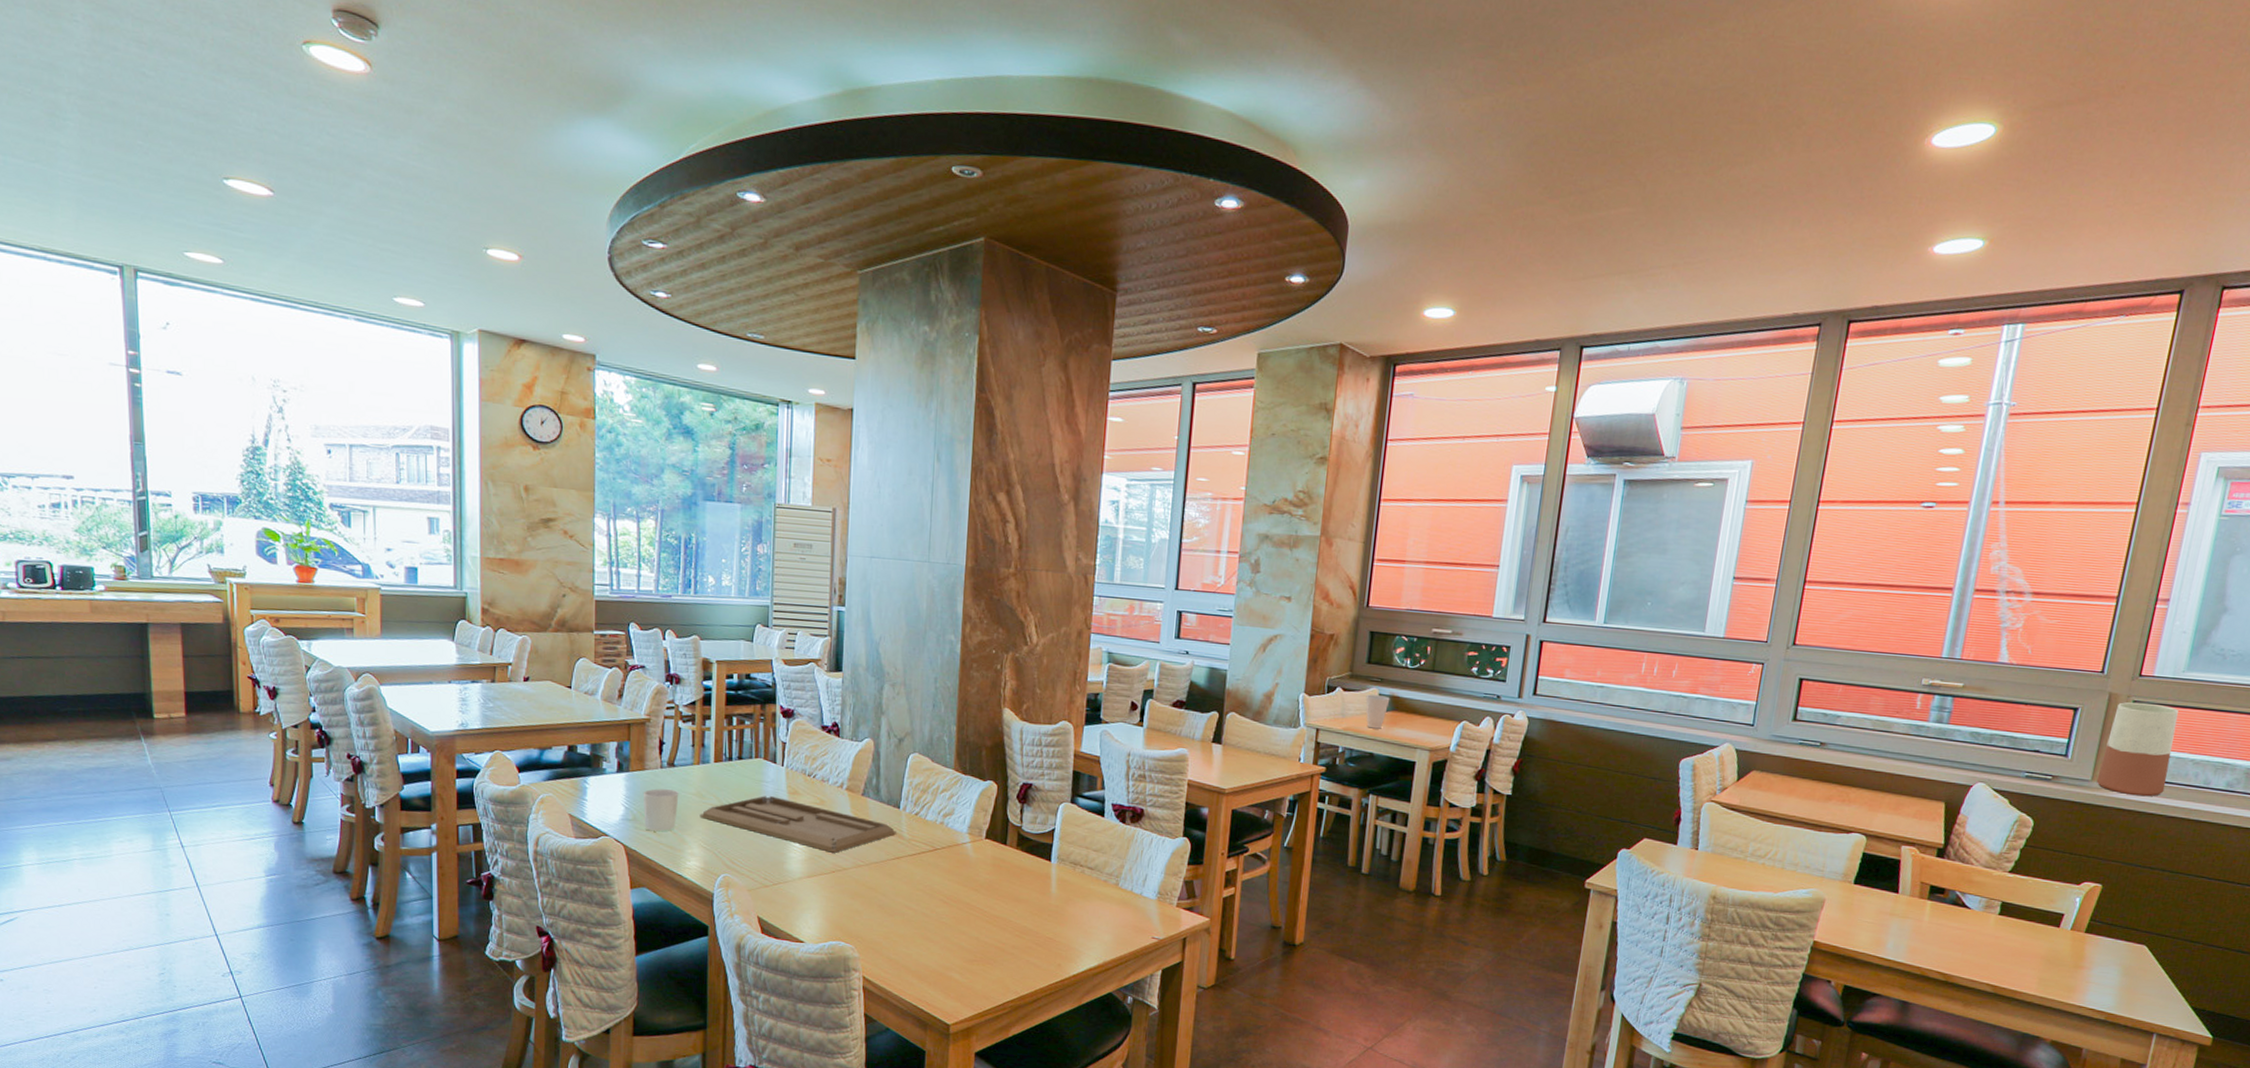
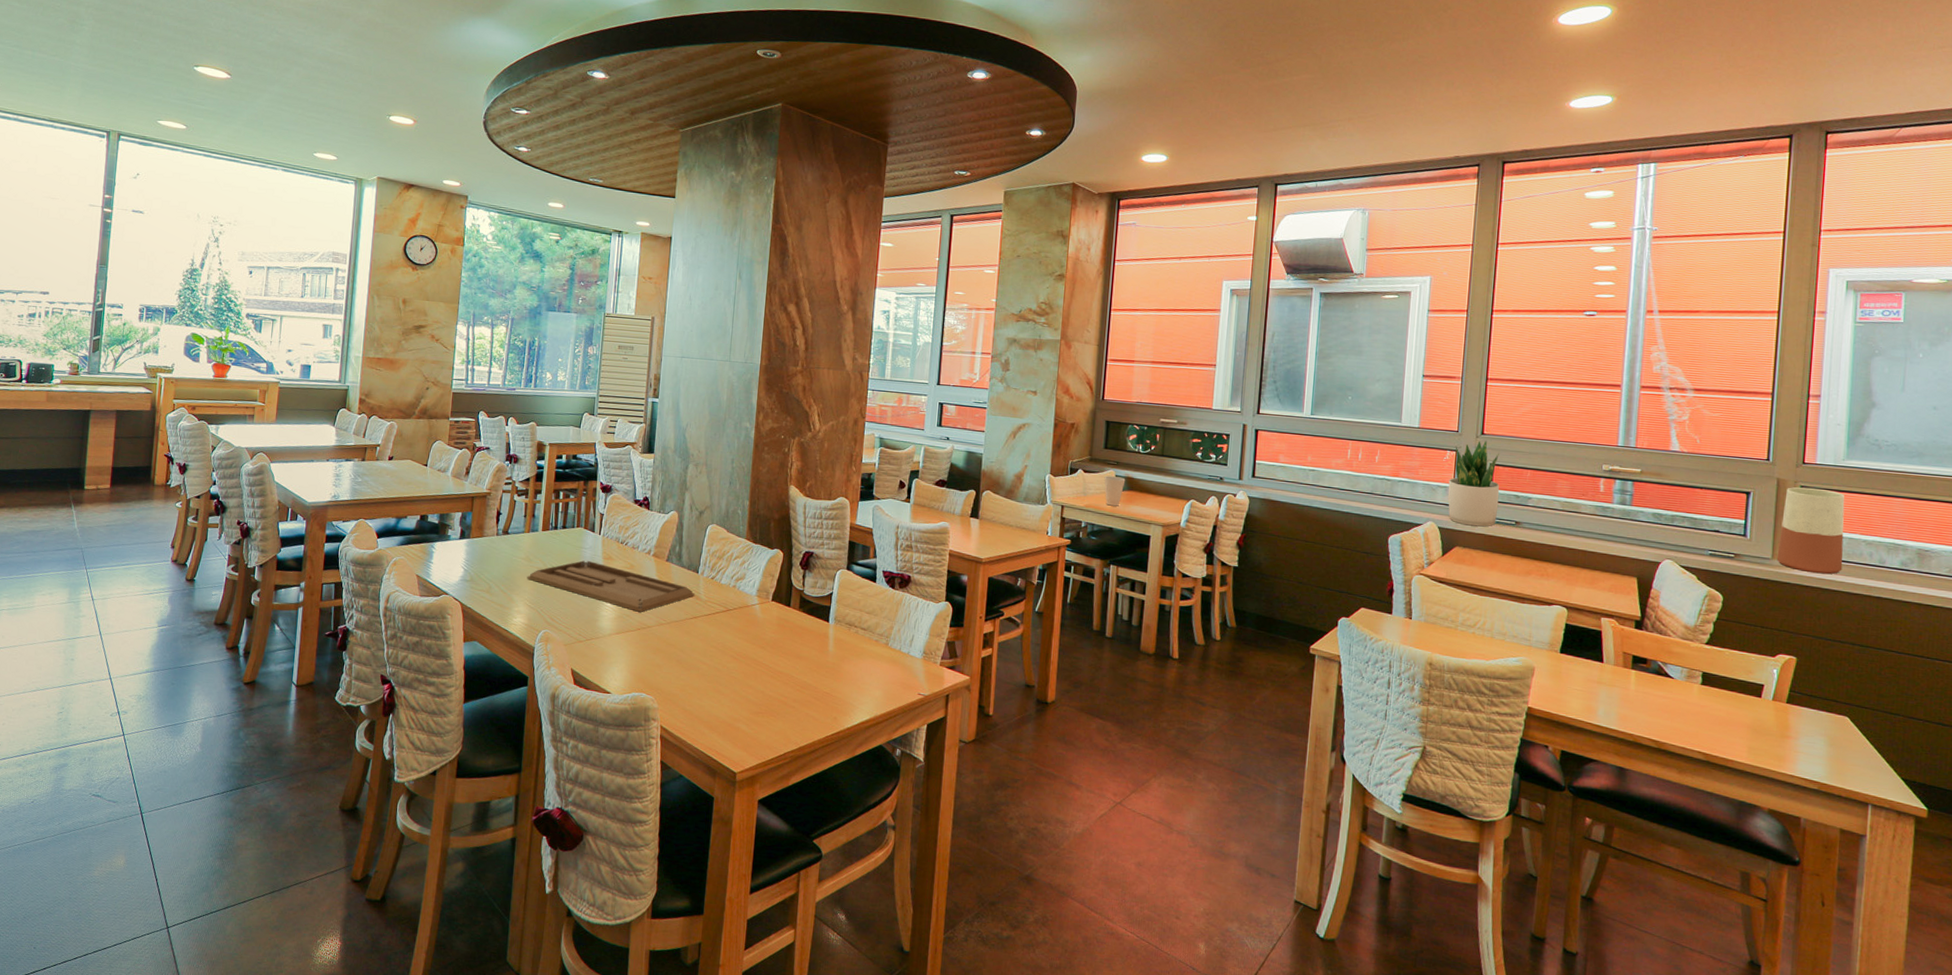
cup: present [643,788,679,832] -> none [479,553,511,592]
planter: none [1748,652,1810,749] -> present [1448,440,1500,527]

